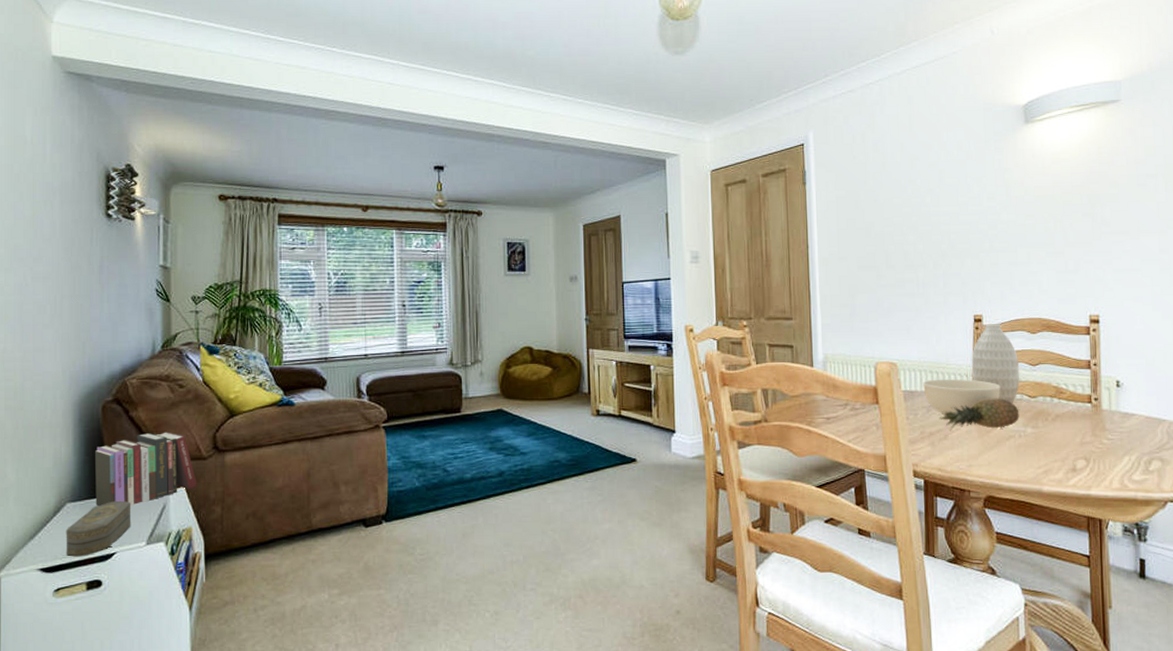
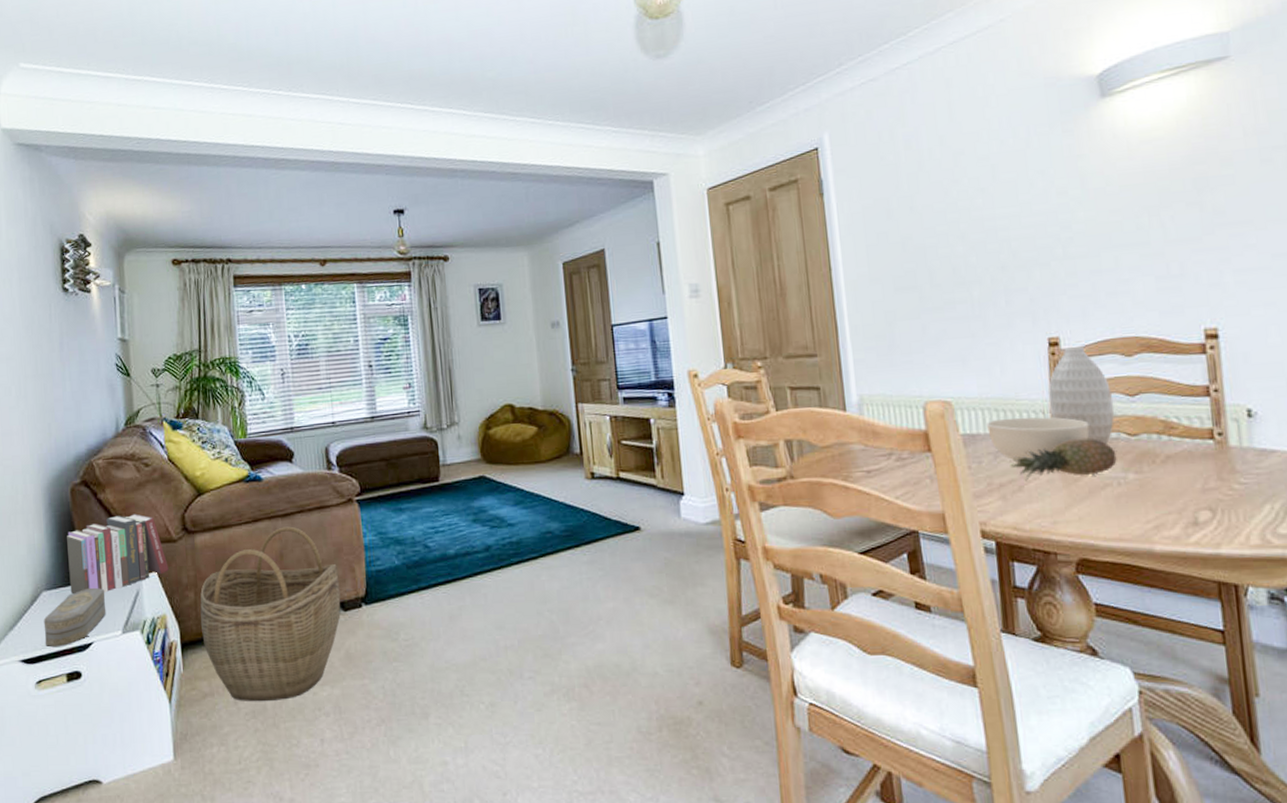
woven basket: none [225,448,363,610] -> present [200,526,341,702]

